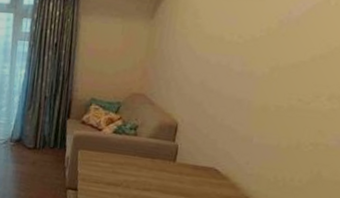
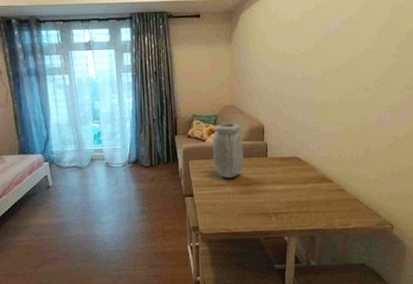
vase: none [107,114,148,178] -> present [212,123,243,178]

